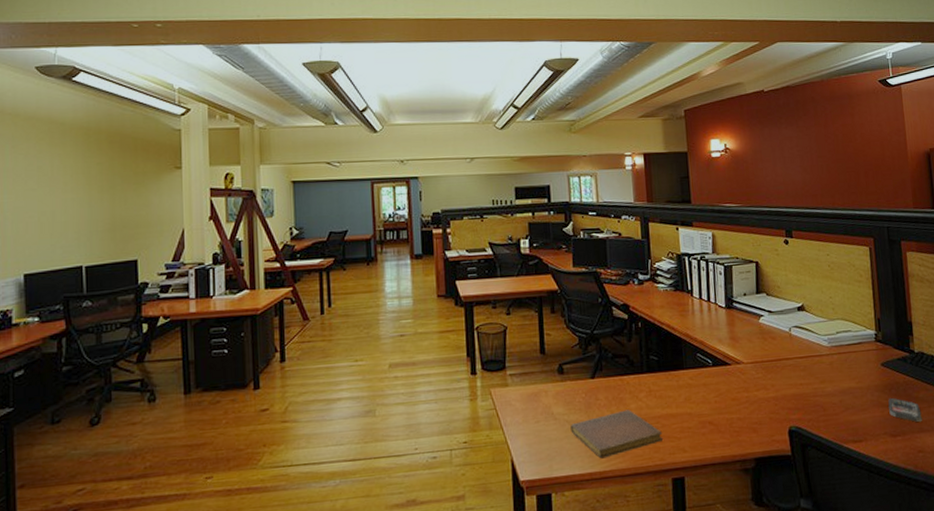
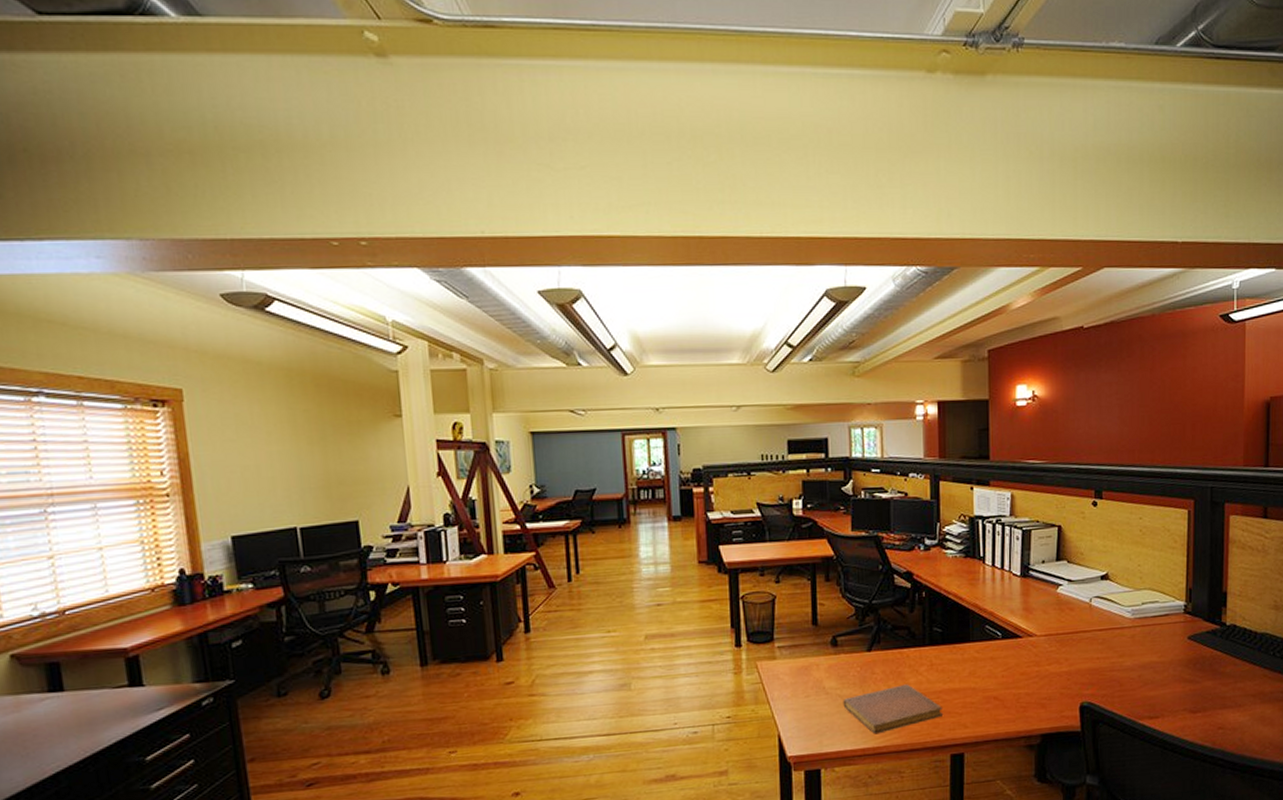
smartphone: present [888,397,922,423] -> none [1191,672,1226,699]

